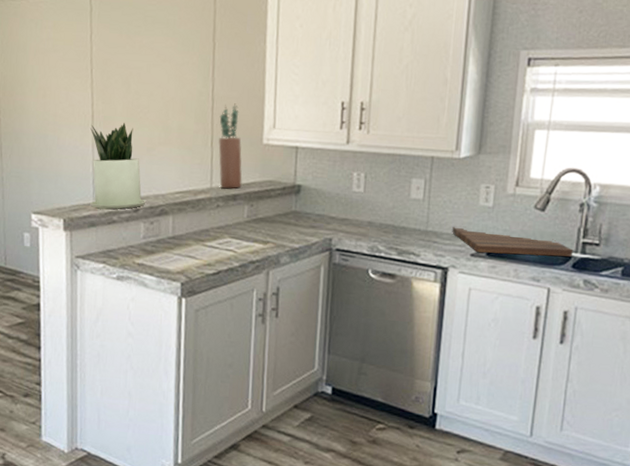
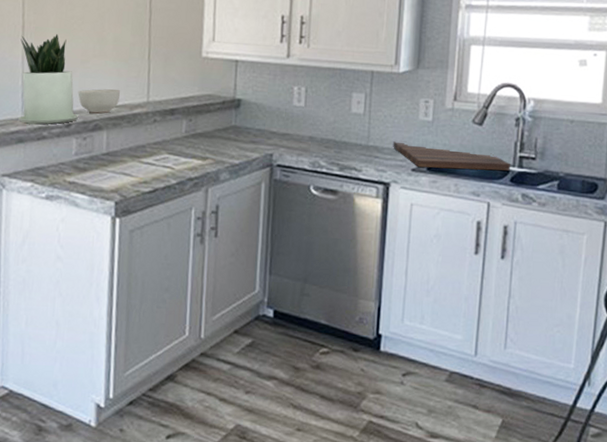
bowl: none [145,175,184,199] -> present [78,89,120,114]
vase: present [218,103,242,189] -> none [156,15,181,103]

